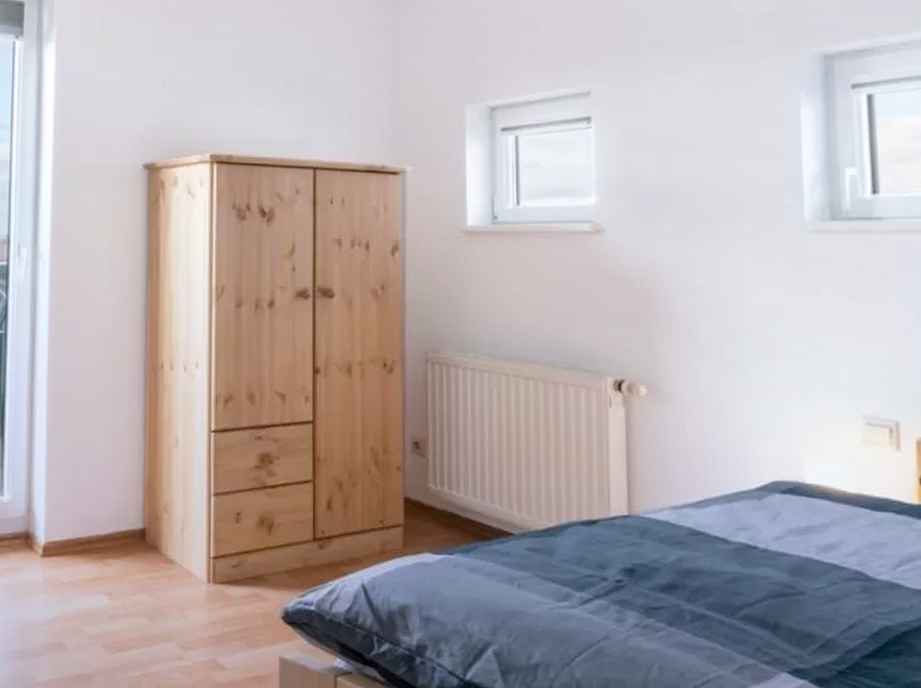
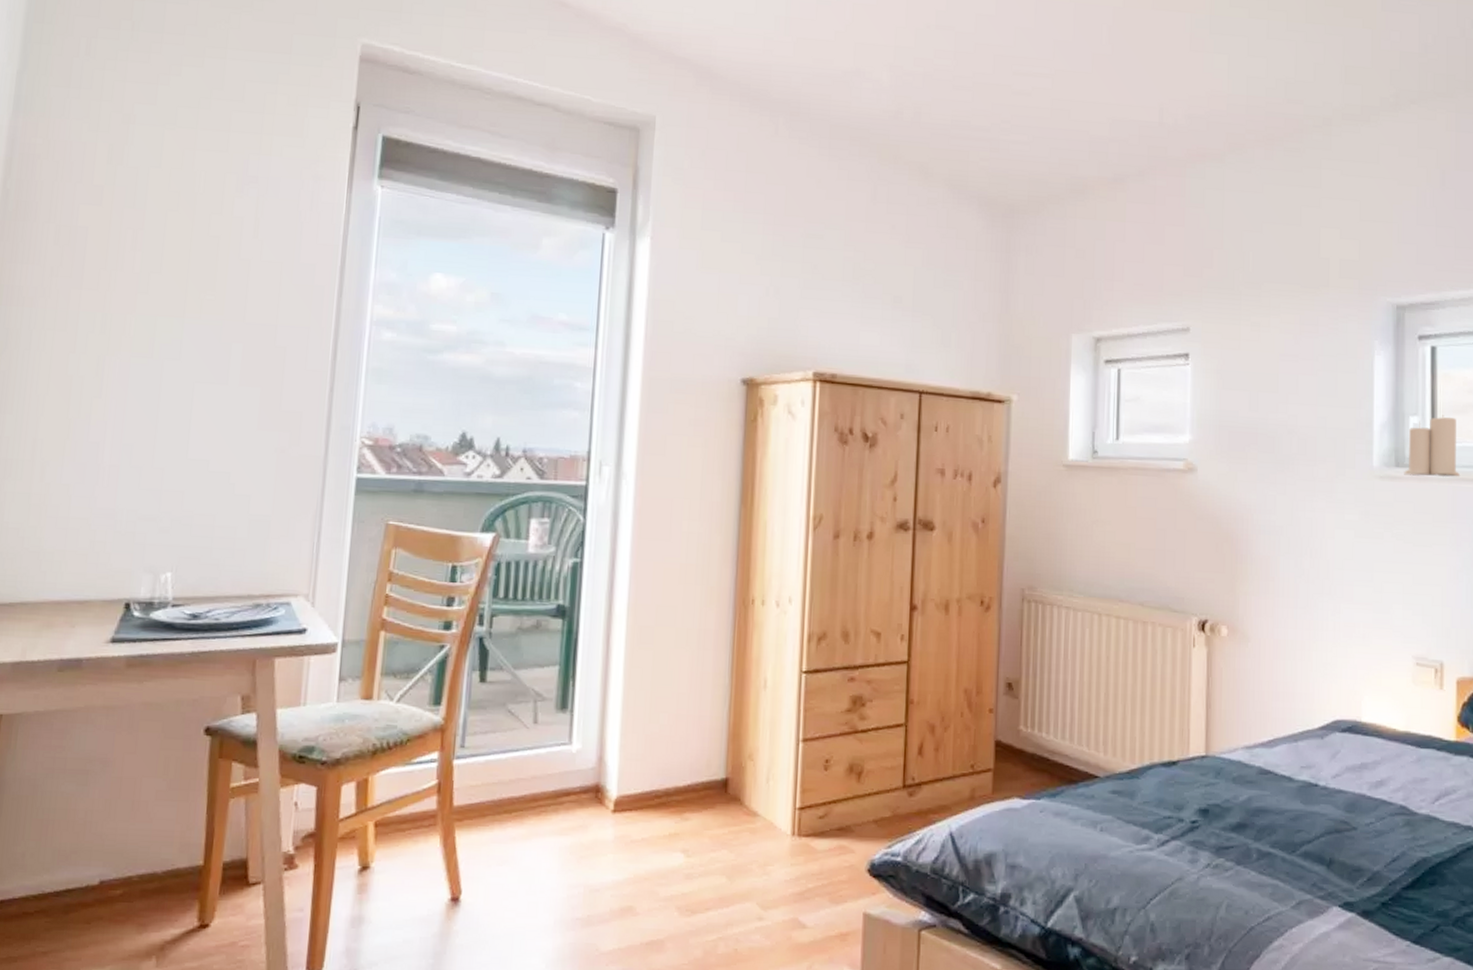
candle: none [841,165,910,229] -> present [1404,415,1461,477]

